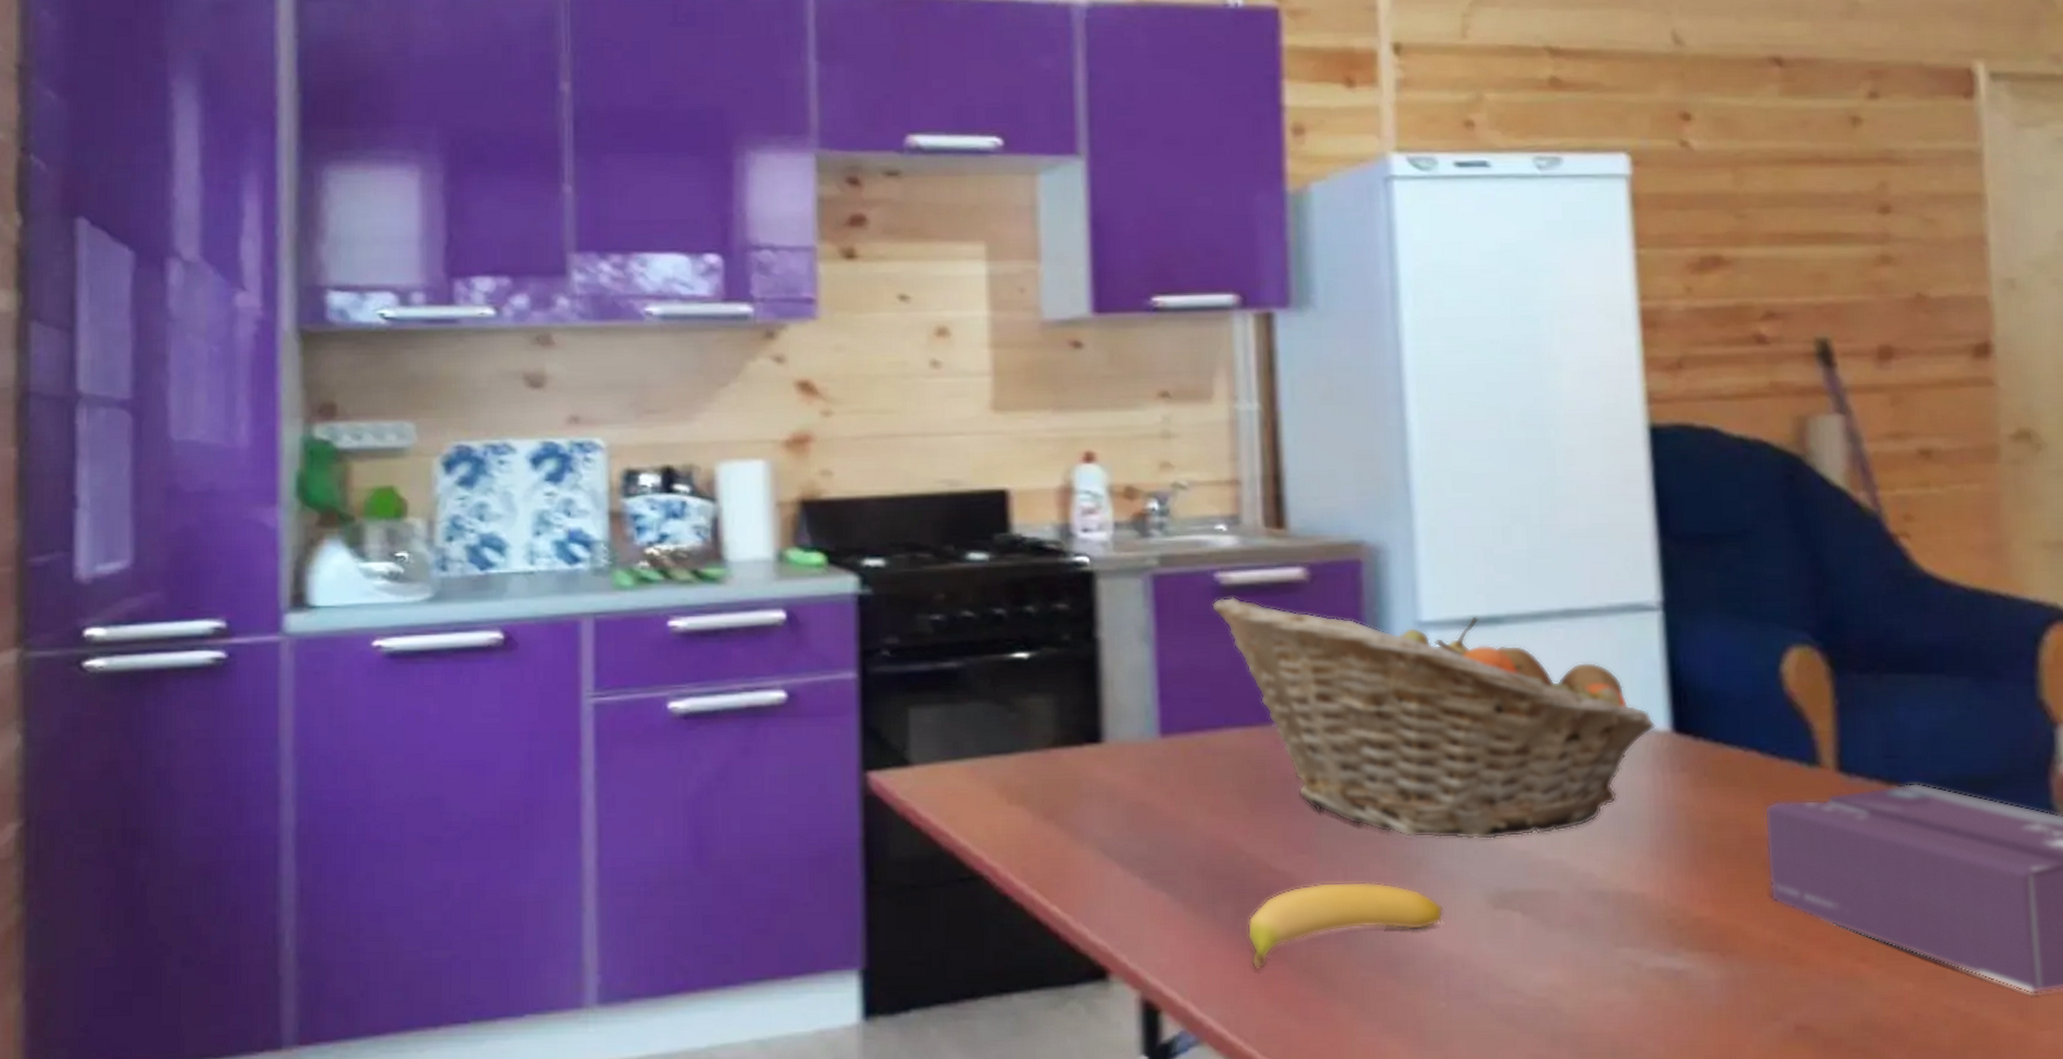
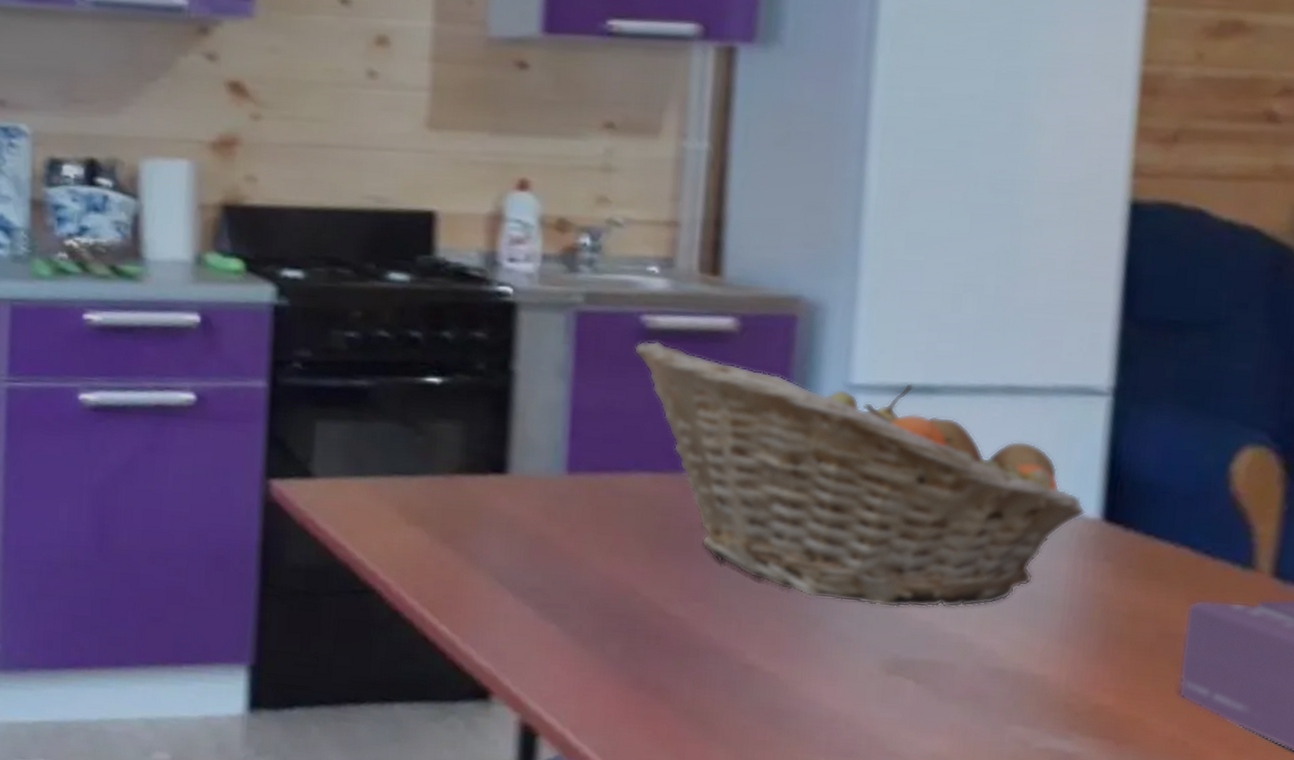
banana: present [1247,881,1444,971] -> none [633,631,836,708]

